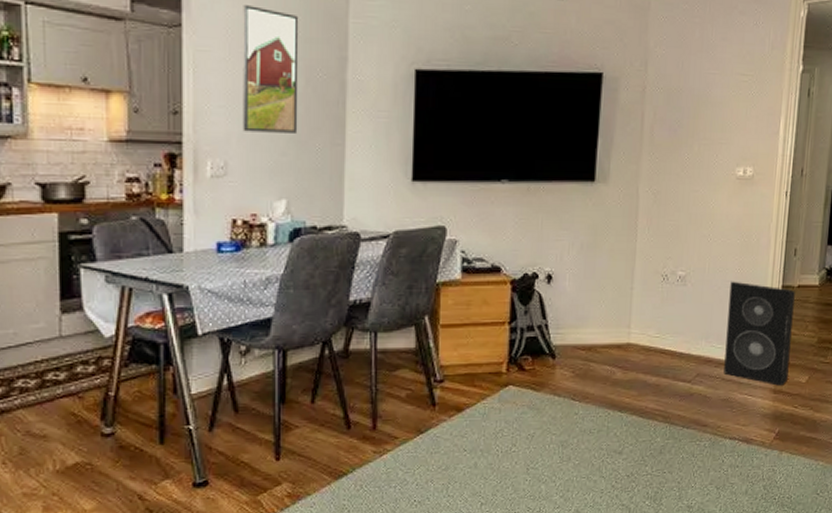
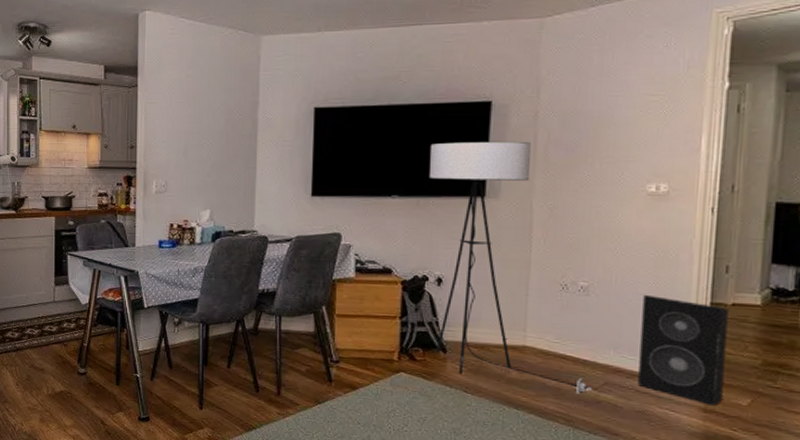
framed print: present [243,5,299,133] -> none [179,68,221,160]
floor lamp: none [541,118,687,389] -> present [430,141,593,394]

